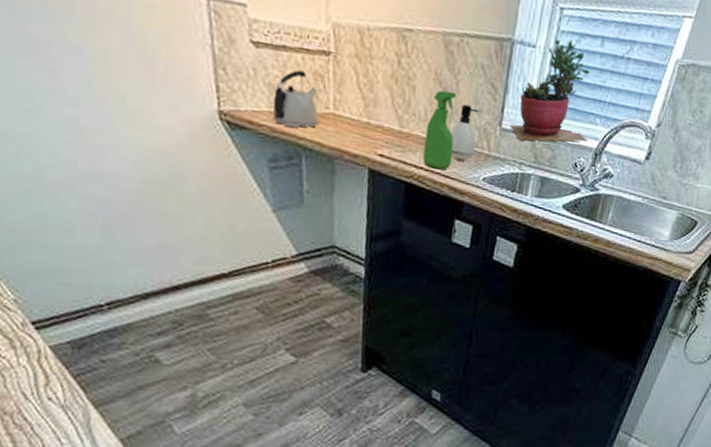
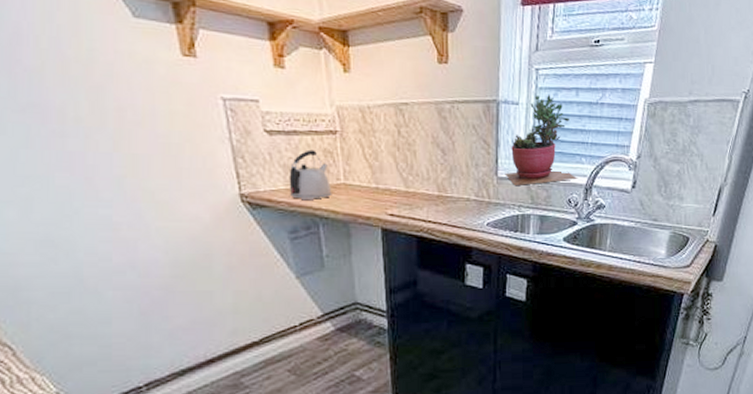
spray bottle: present [423,90,456,170] -> none [430,151,457,221]
soap dispenser: present [450,104,479,161] -> none [452,161,476,210]

